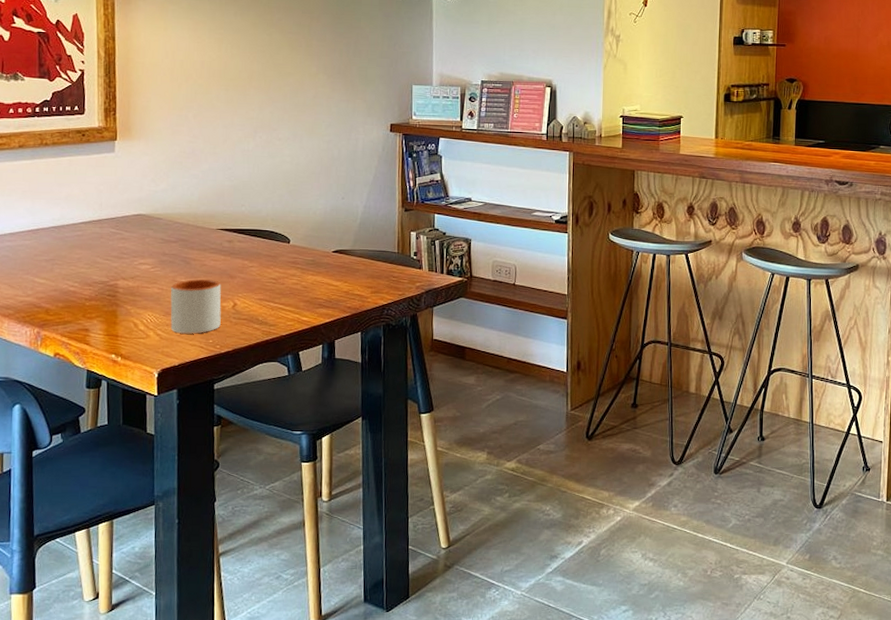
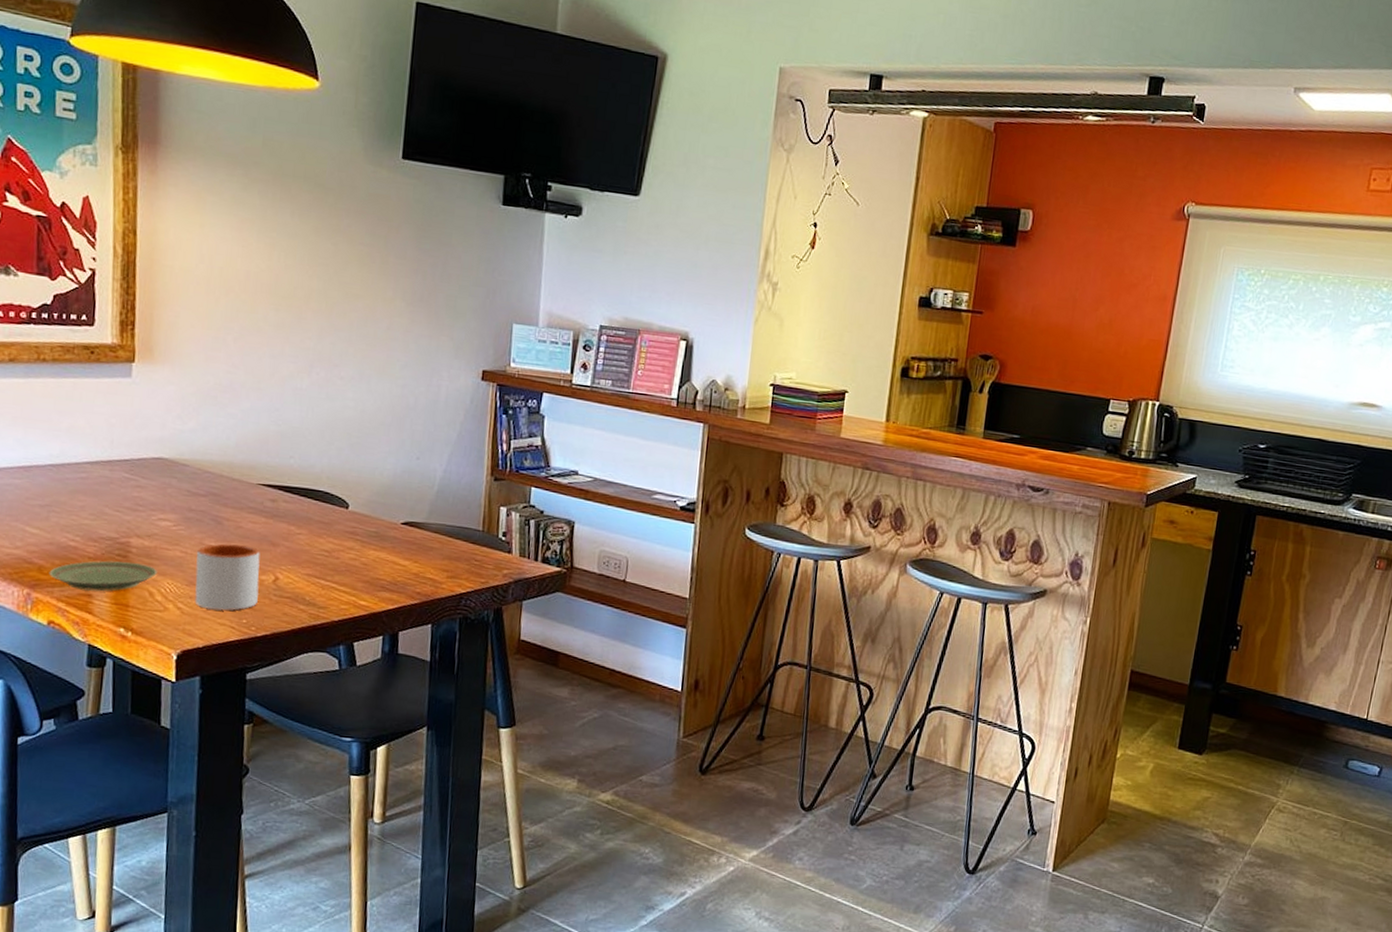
plate: none [54,300,140,326] -> present [49,560,157,592]

